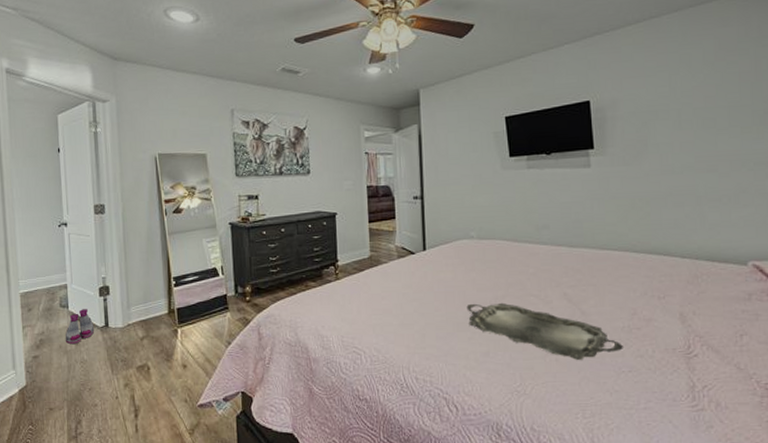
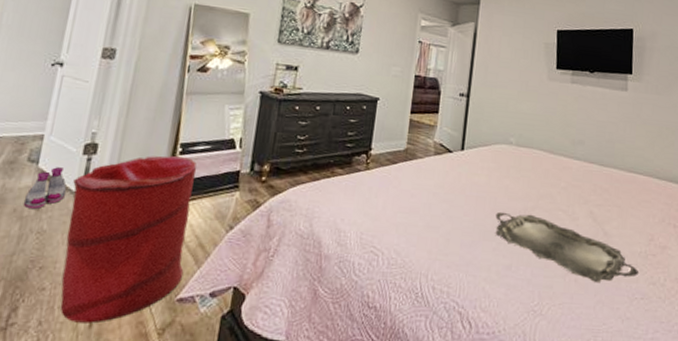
laundry hamper: none [97,287,199,429] -> present [60,155,197,324]

